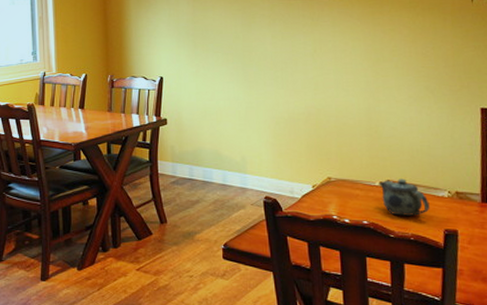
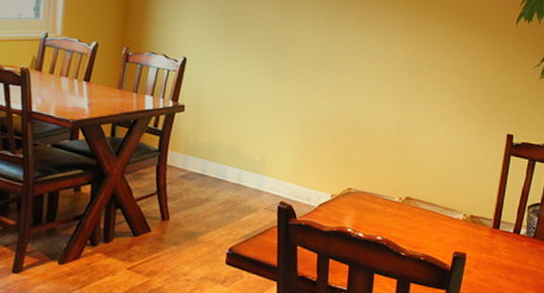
teapot: present [378,178,430,216] -> none [398,196,444,236]

